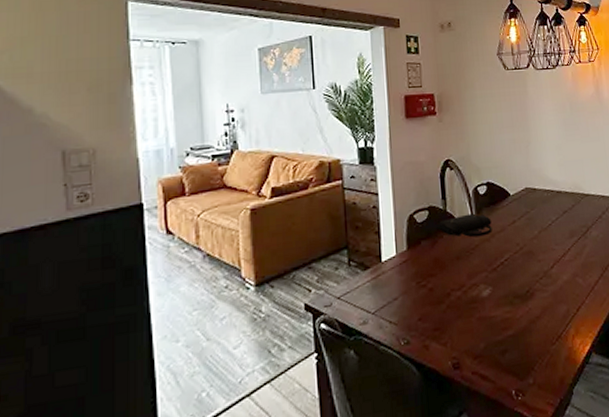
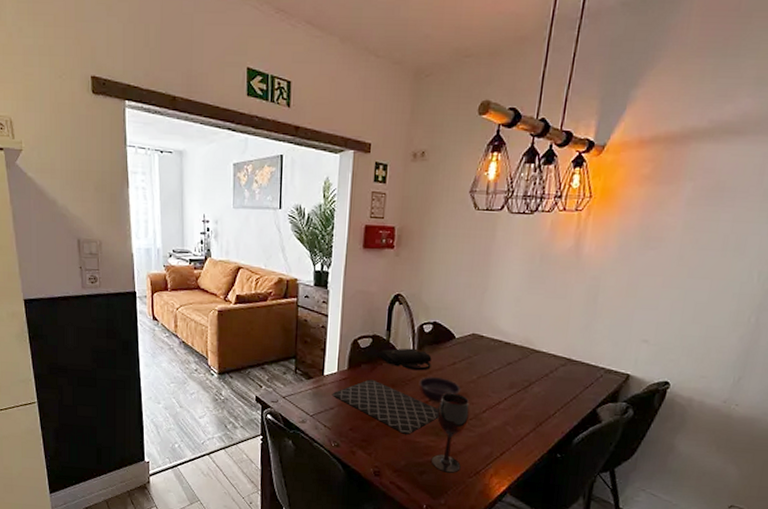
placemat: none [393,255,510,311] -> present [332,379,439,434]
bowl: none [483,239,525,269] -> present [419,377,460,404]
wine glass: none [506,253,542,346] -> present [431,392,470,473]

